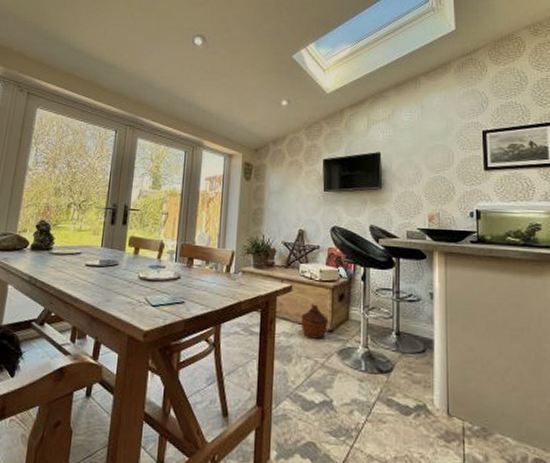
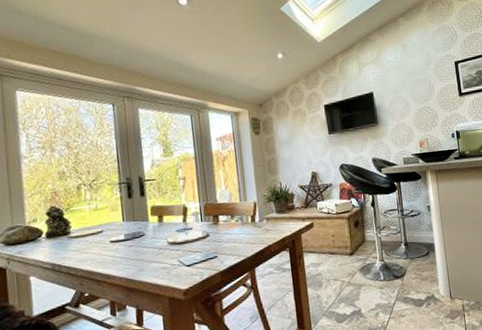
woven basket: present [300,304,329,339] -> none [324,234,349,264]

